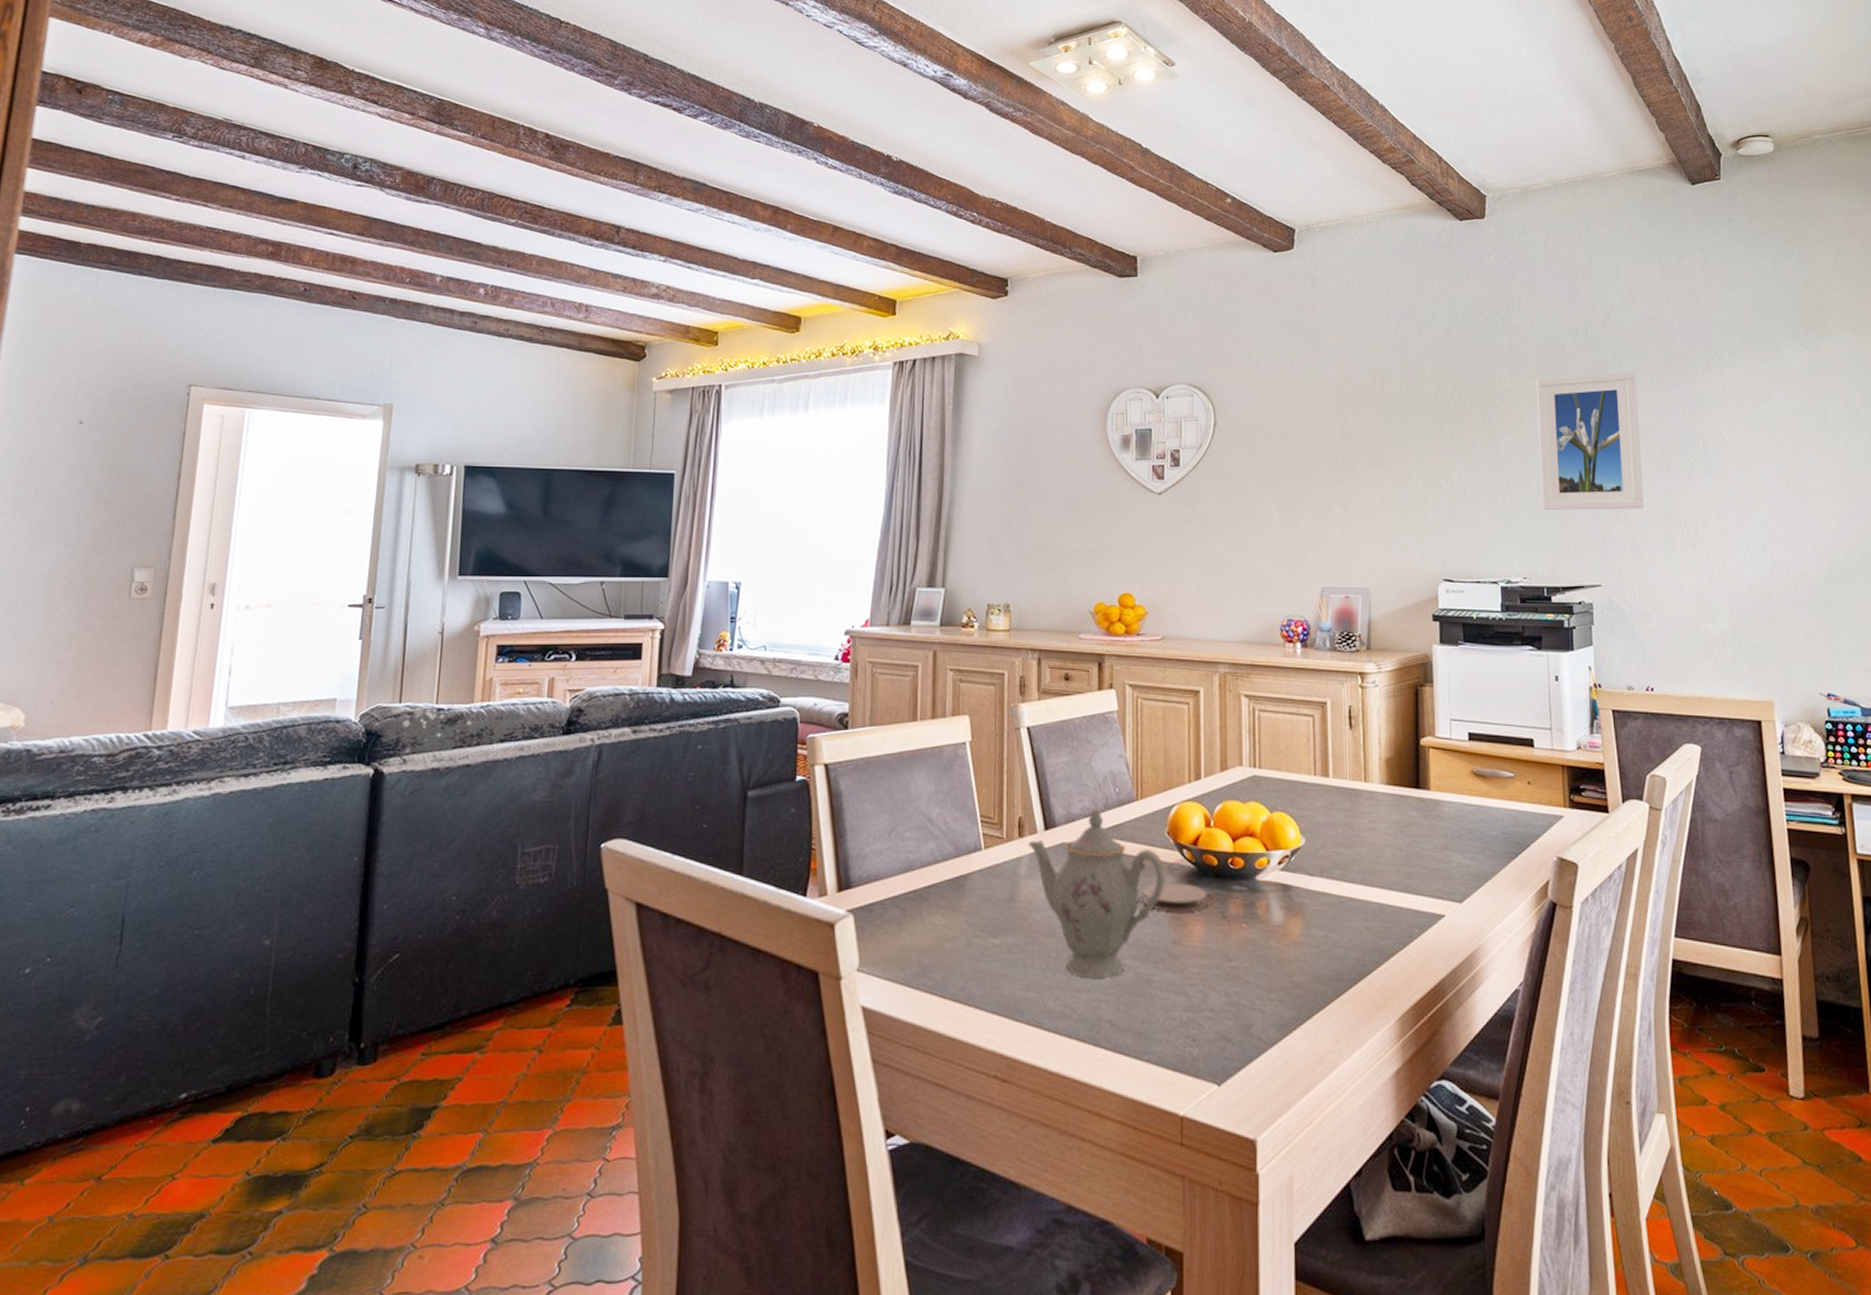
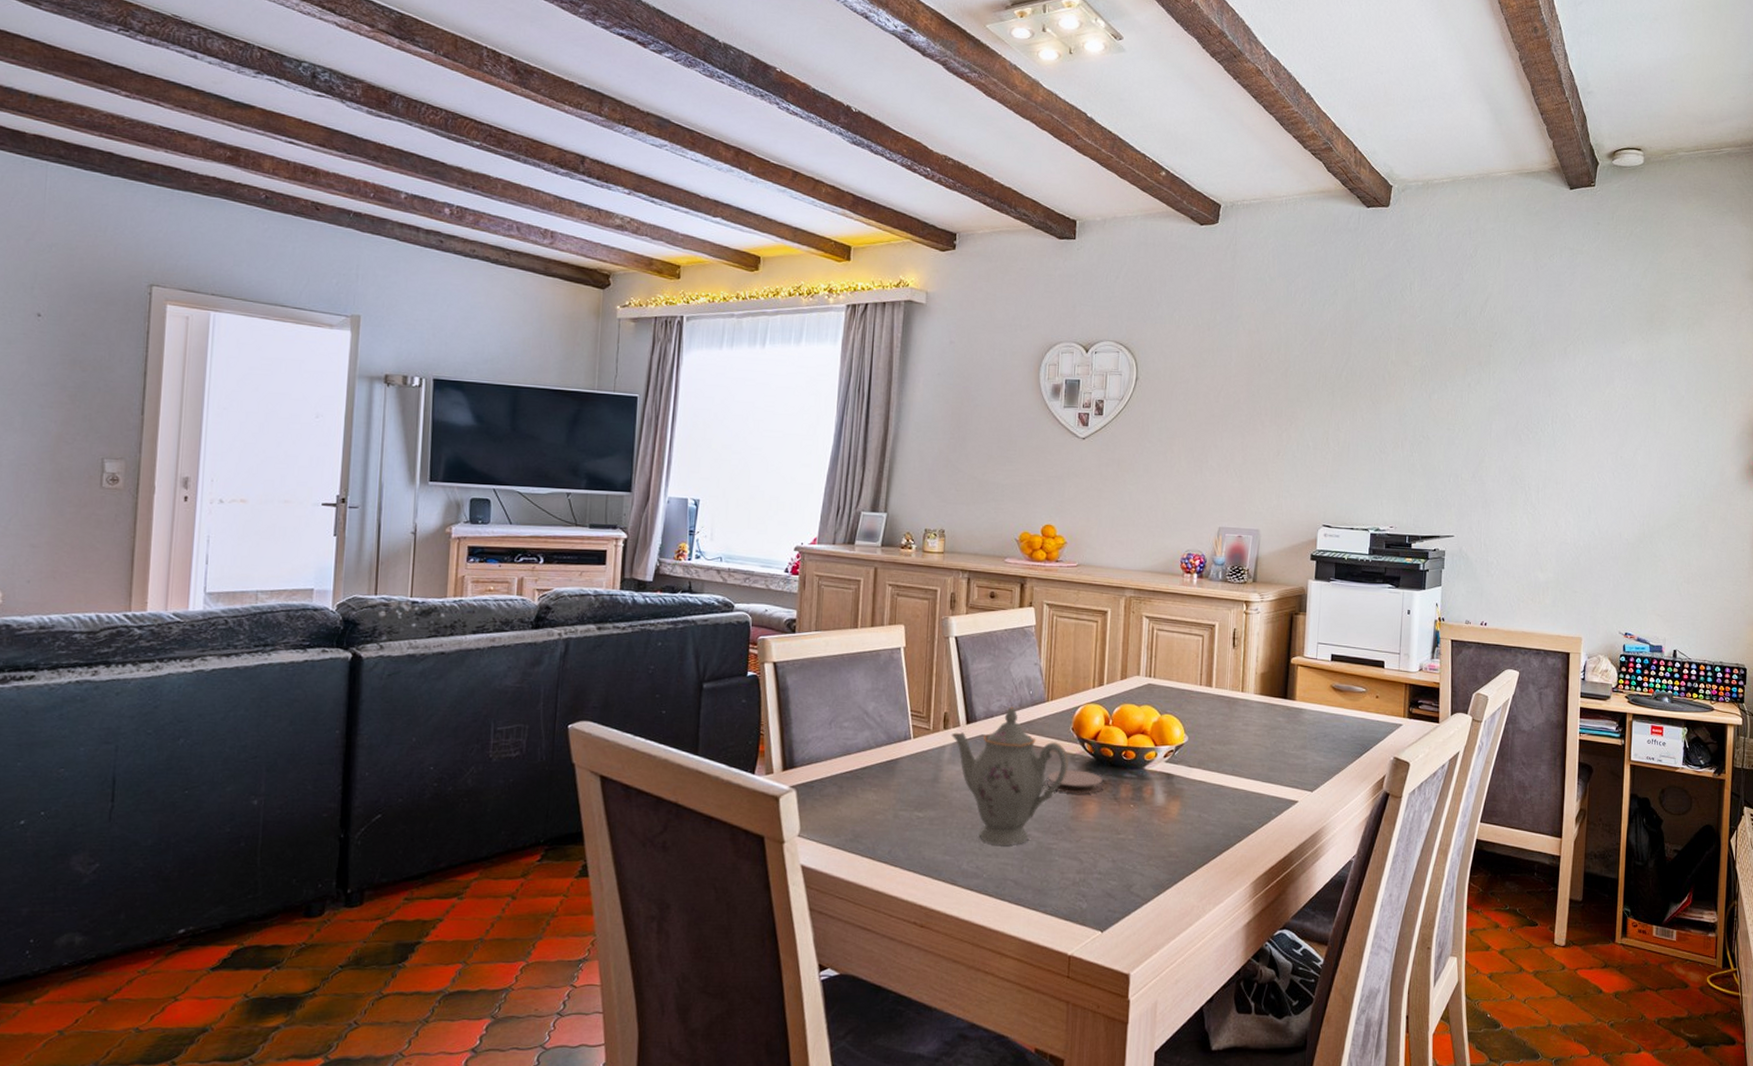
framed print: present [1536,372,1644,510] -> none [1412,353,1503,473]

